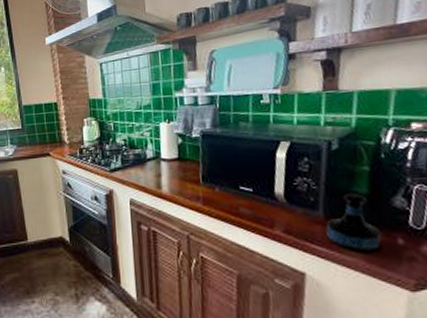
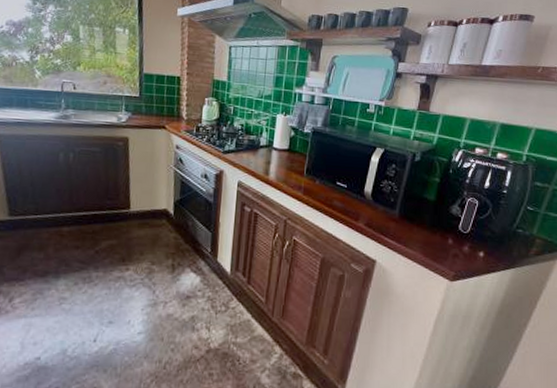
tequila bottle: present [326,192,382,253] -> none [398,198,438,248]

